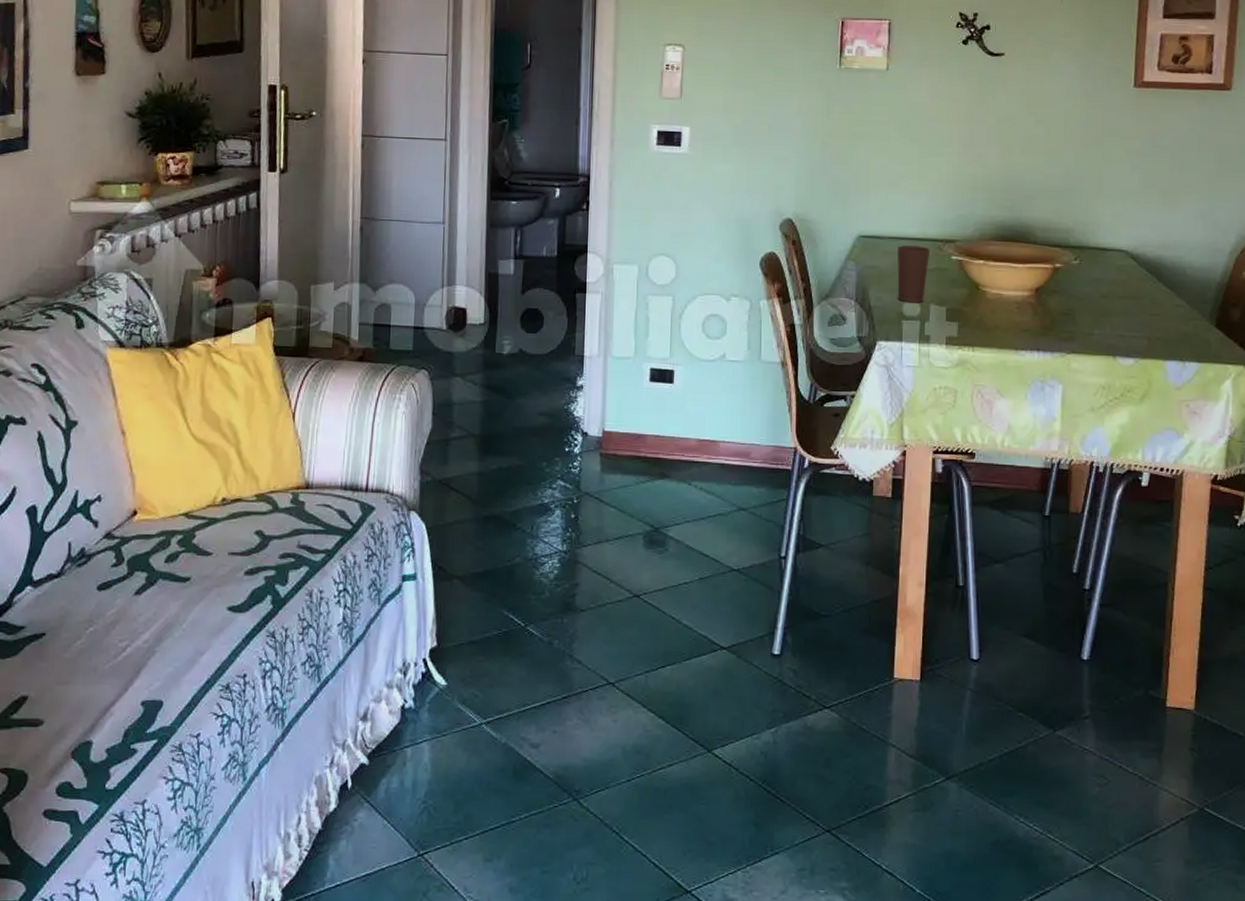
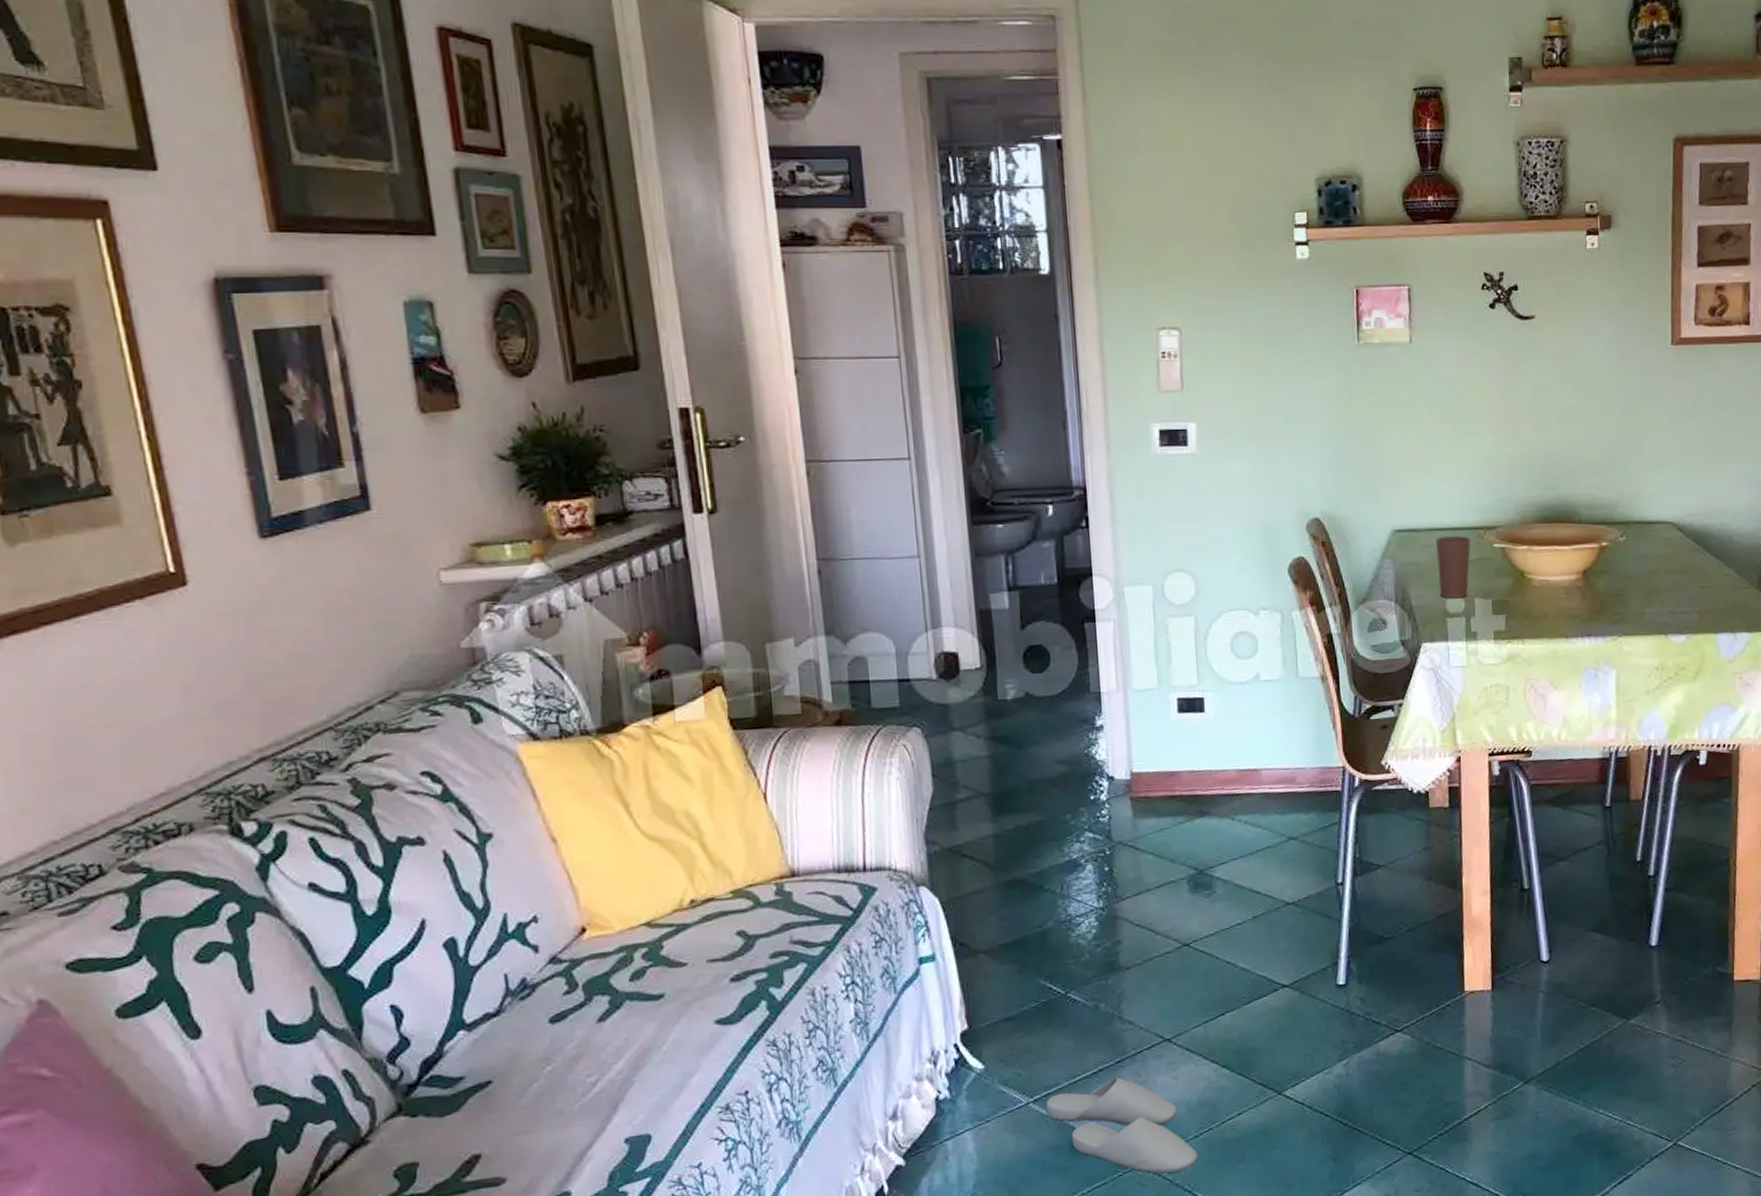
slippers: none [496,712,629,812] -> present [1045,1077,1198,1174]

